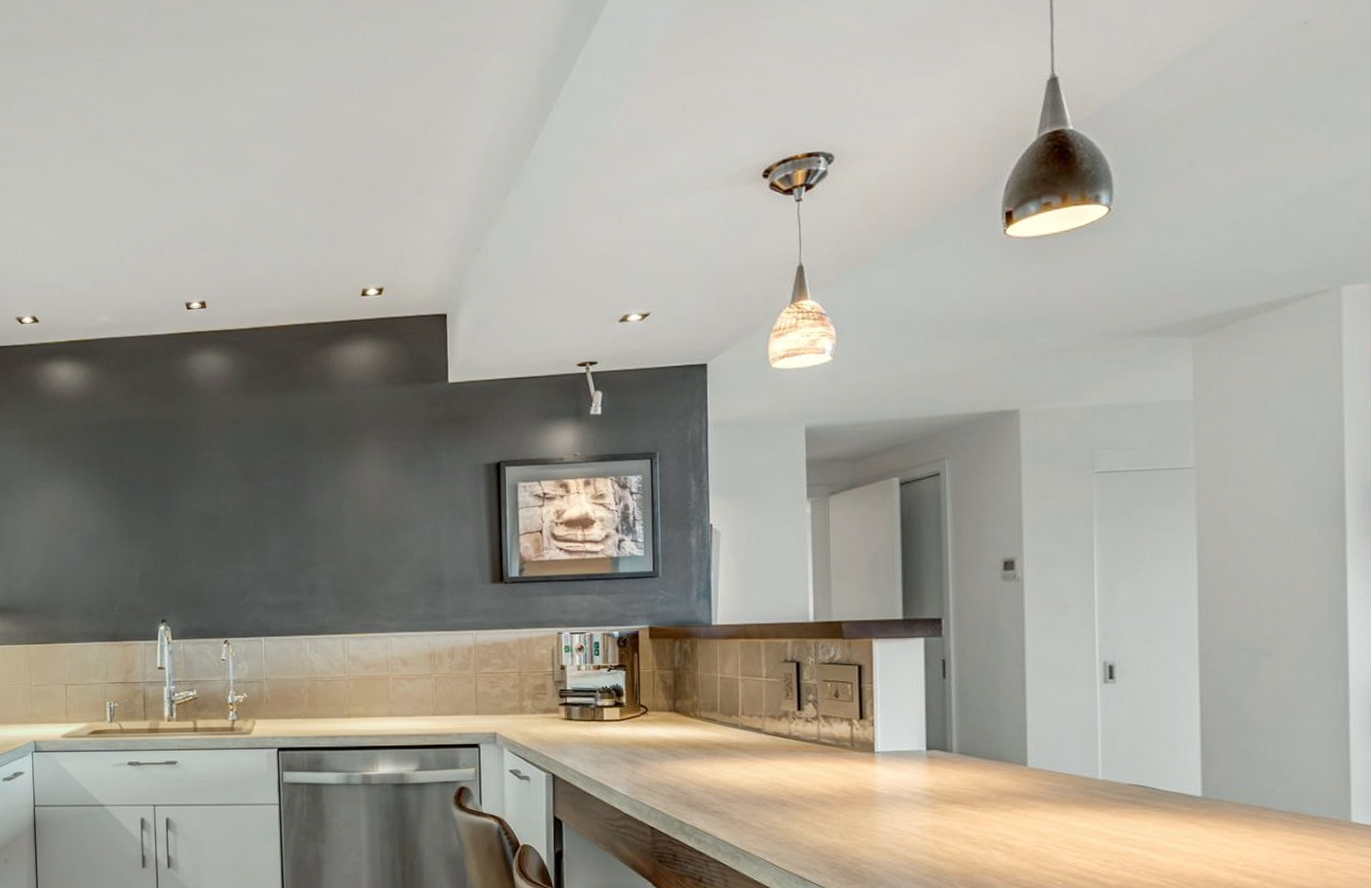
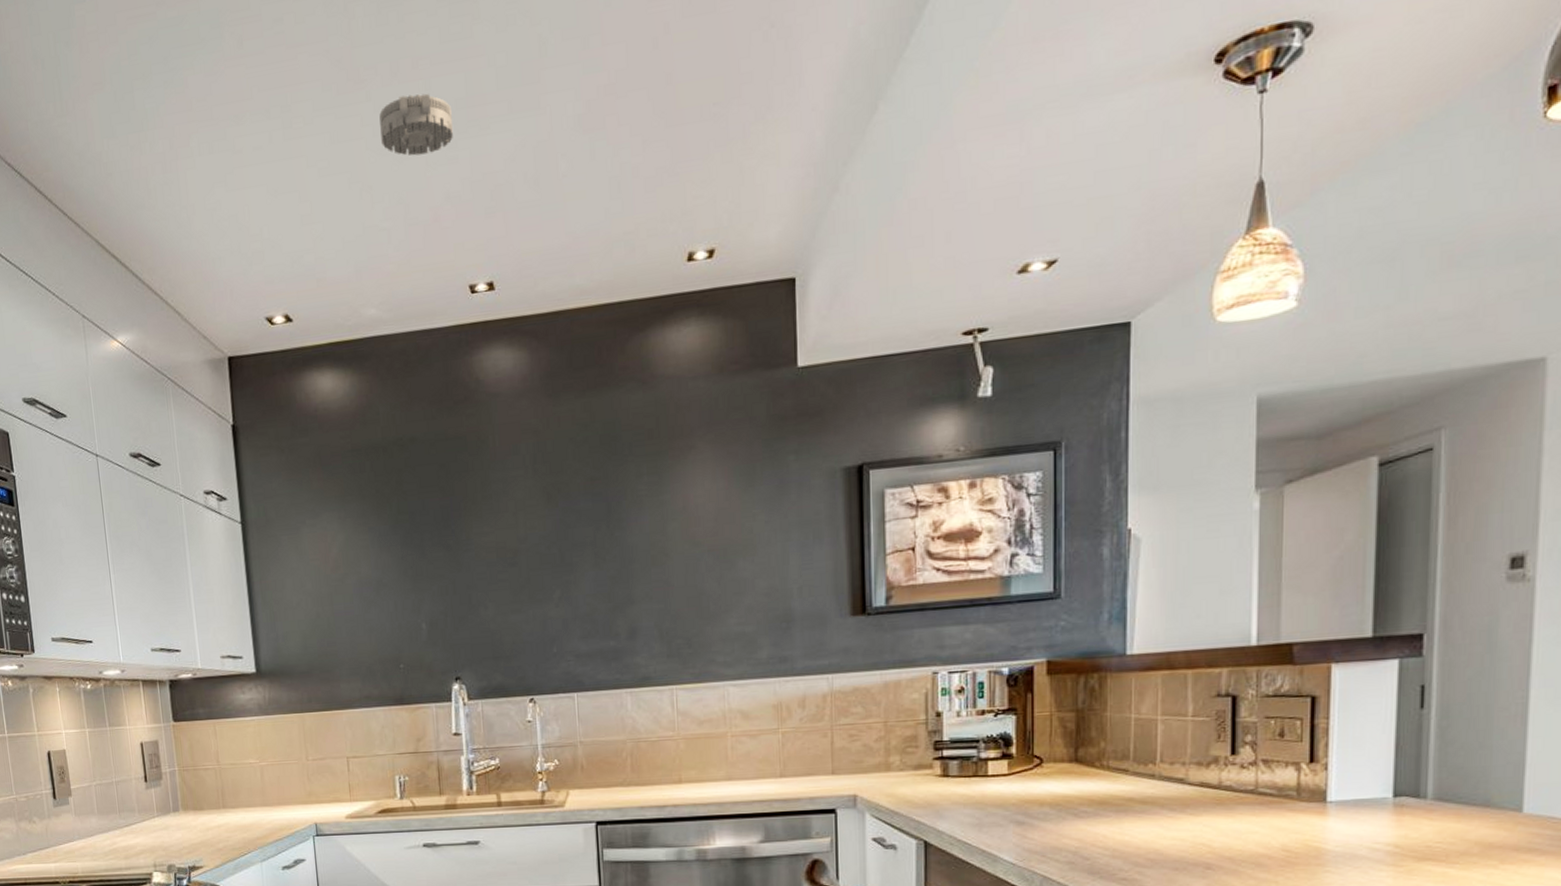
smoke detector: none [118,154,178,201] -> present [379,93,454,156]

